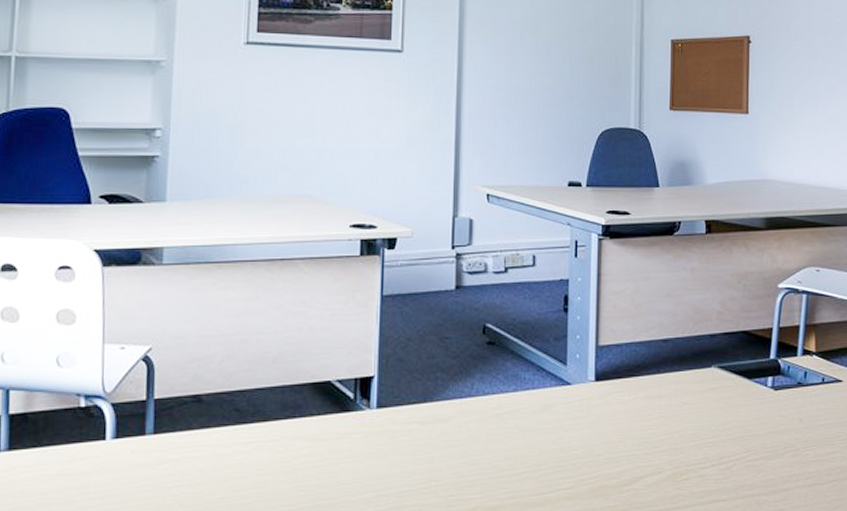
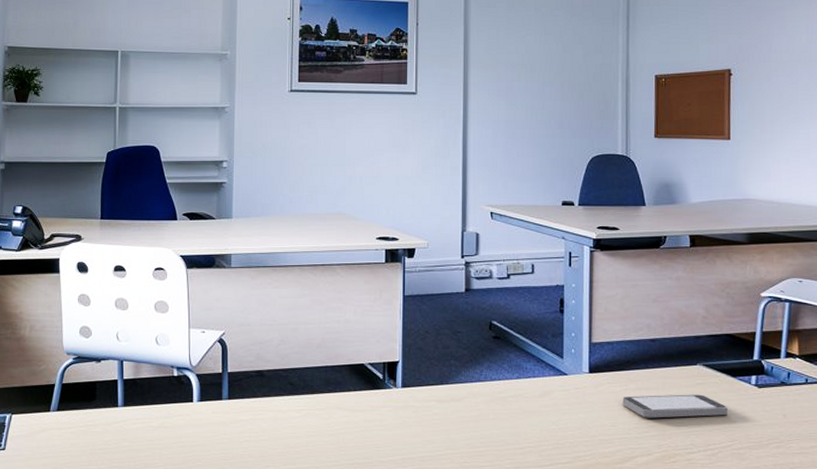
smartphone: none [631,400,743,431] -> present [622,394,728,418]

